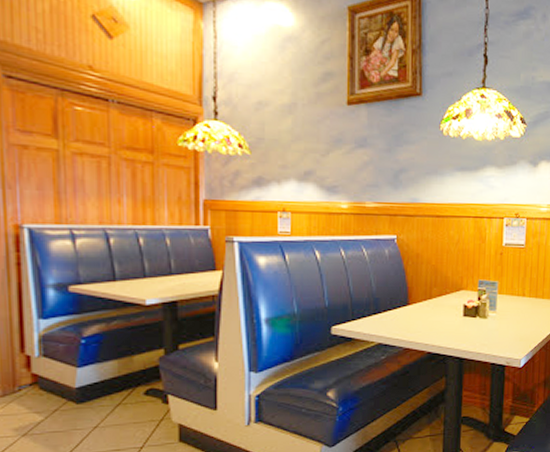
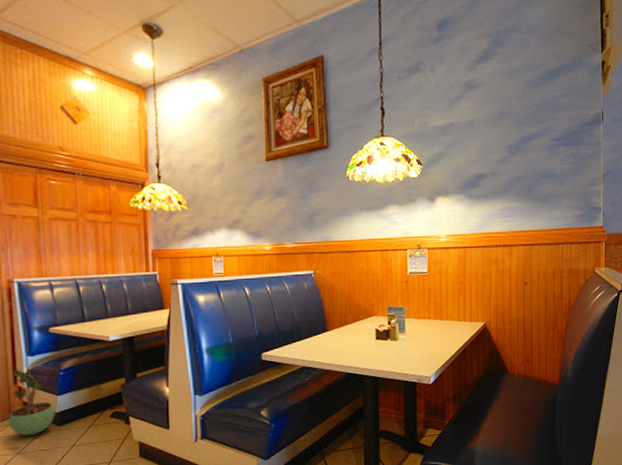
potted plant: none [13,334,74,415] -> present [9,368,55,436]

